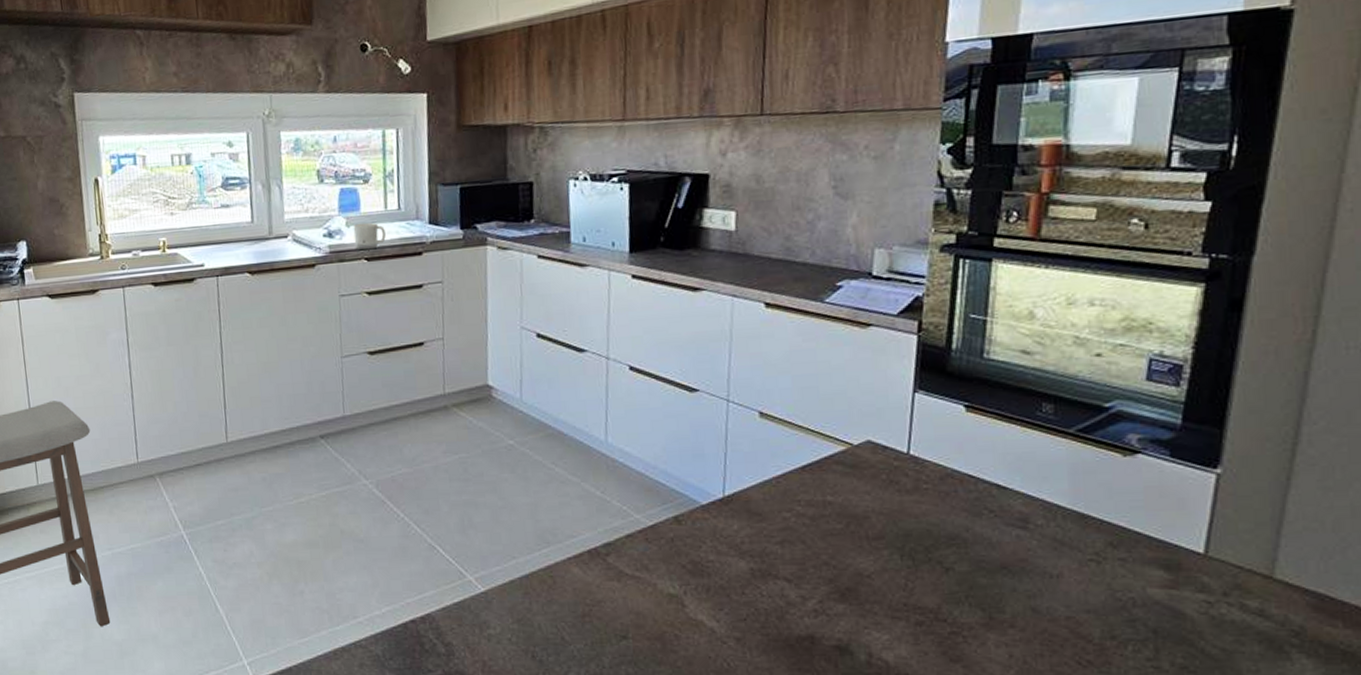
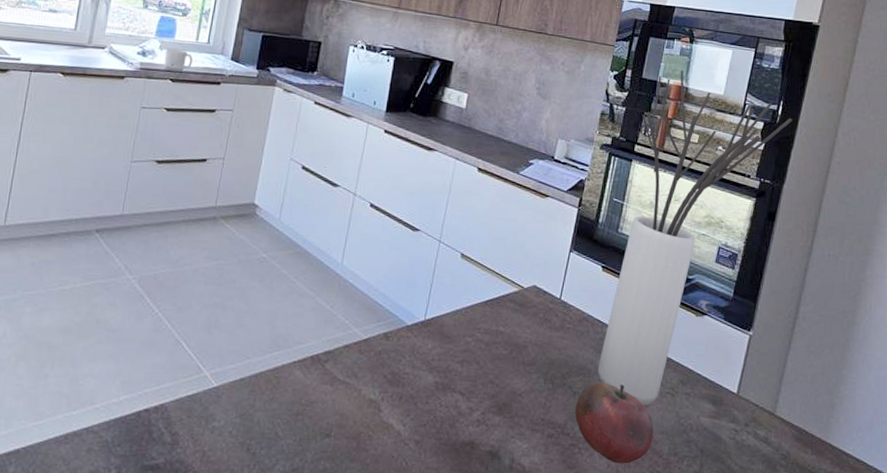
fruit: none [950,552,1075,653] -> present [574,381,654,464]
vase: none [976,122,1258,580] -> present [597,70,792,407]

